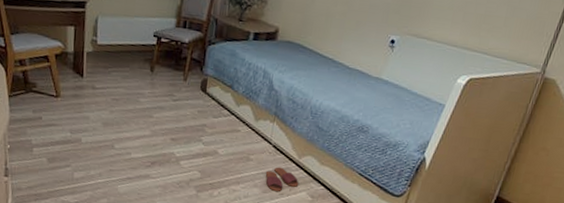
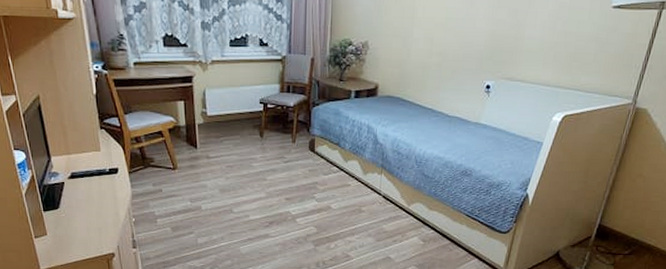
slippers: present [265,167,299,192] -> none [377,216,410,240]

